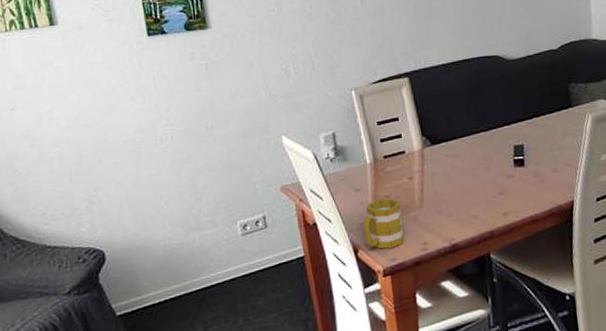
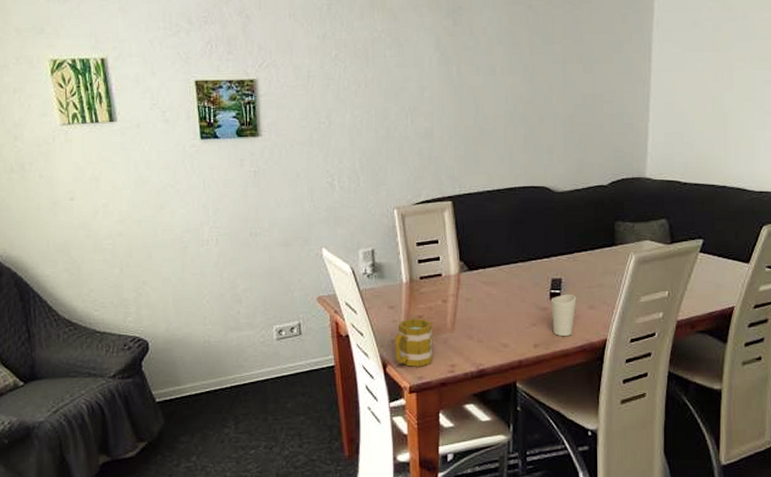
cup: none [515,159,540,202] -> present [550,294,577,336]

